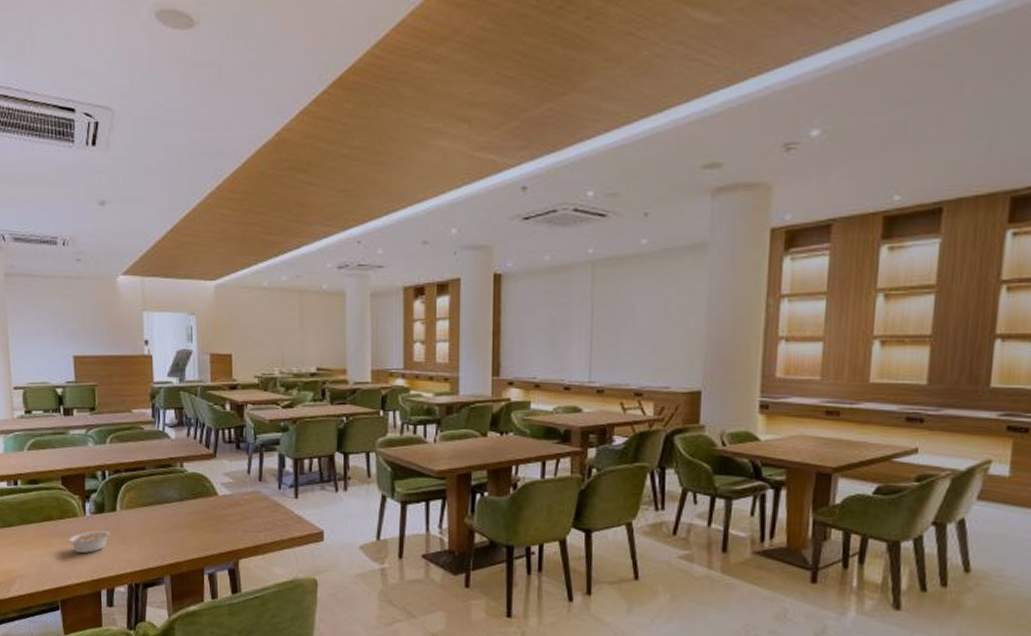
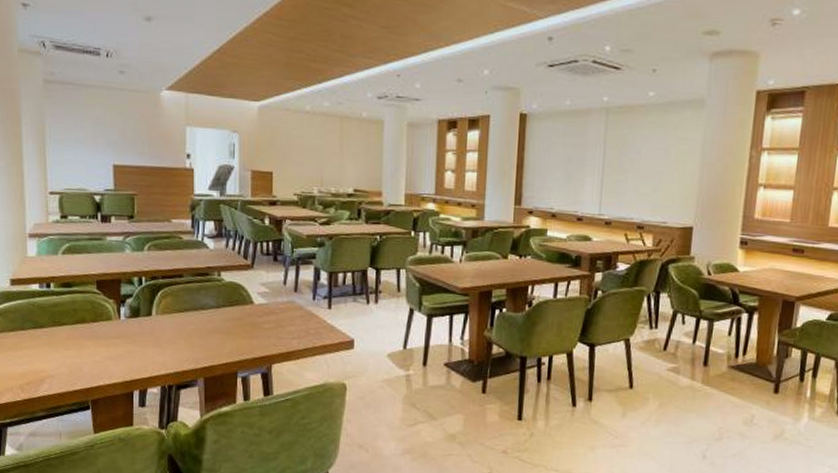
legume: present [68,530,114,553] -> none [101,334,148,355]

